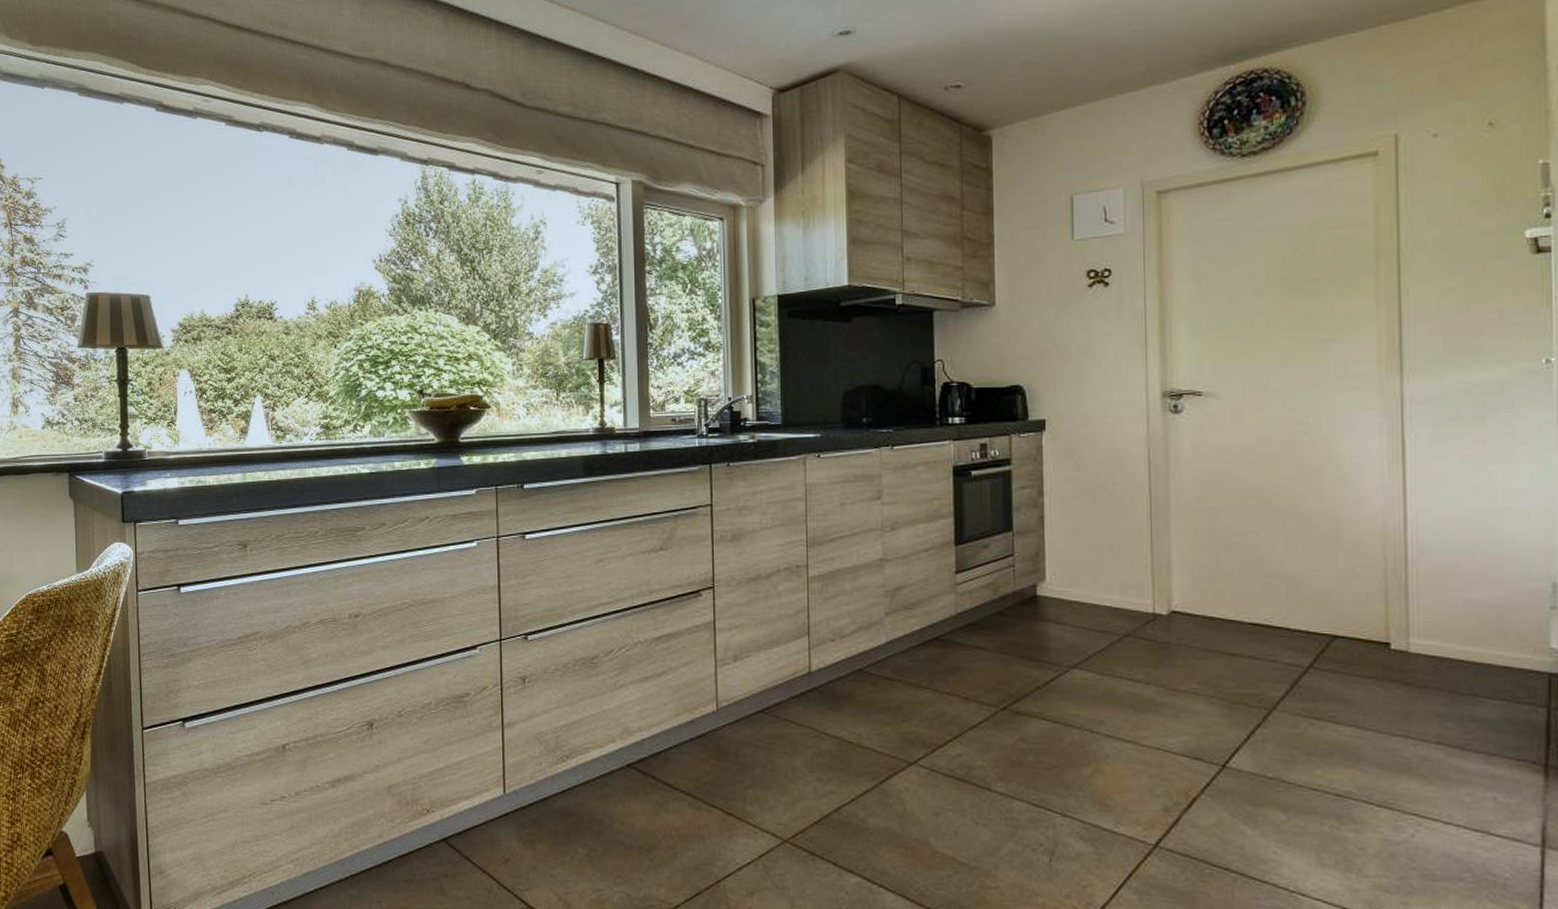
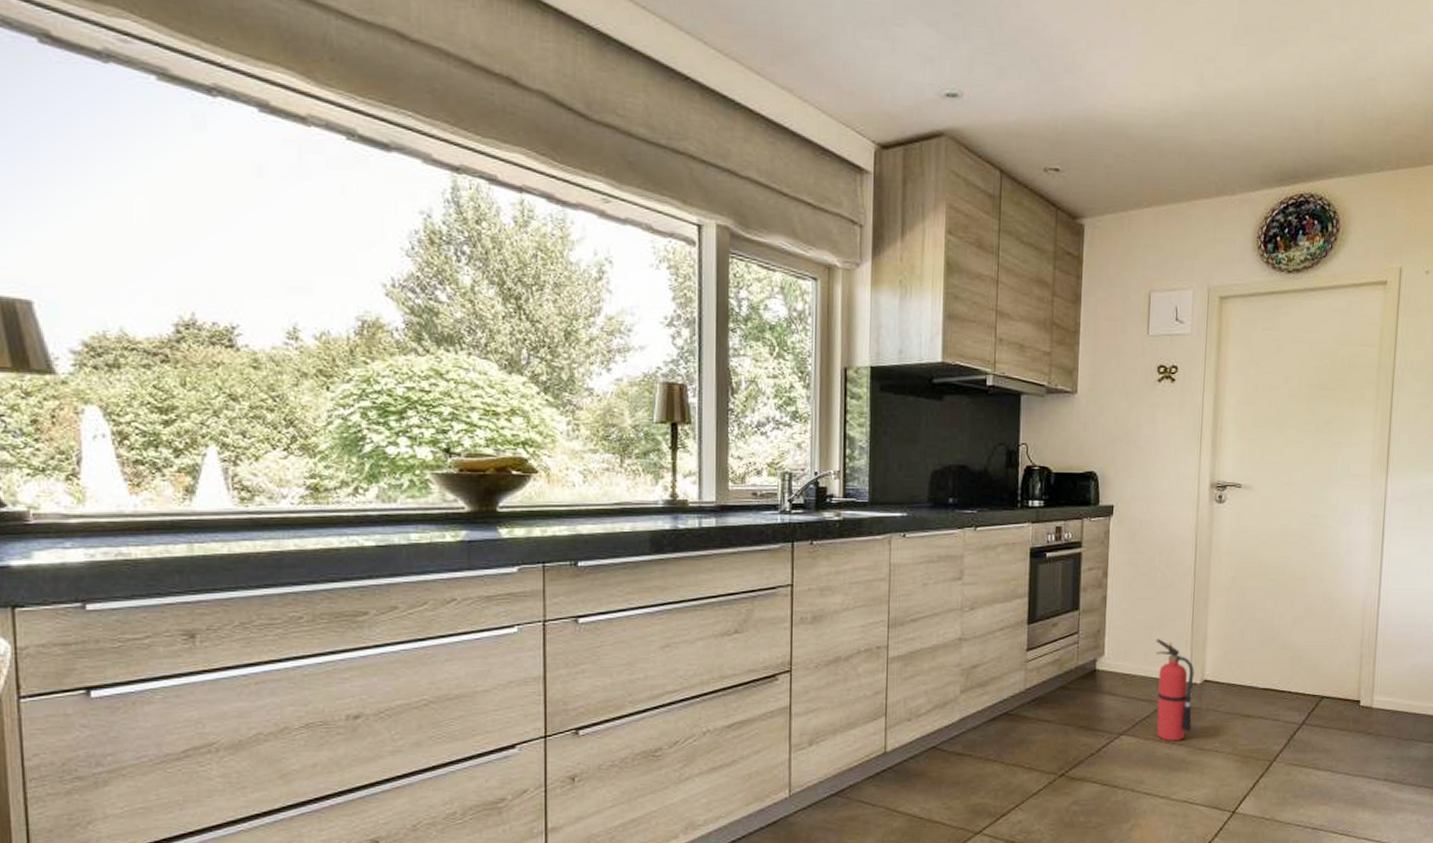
fire extinguisher: none [1107,563,1160,680] -> present [1156,639,1194,742]

